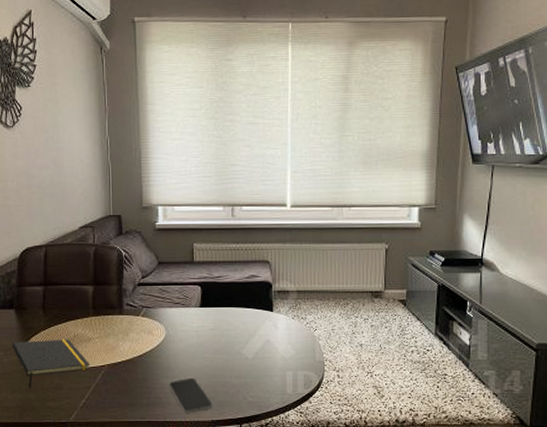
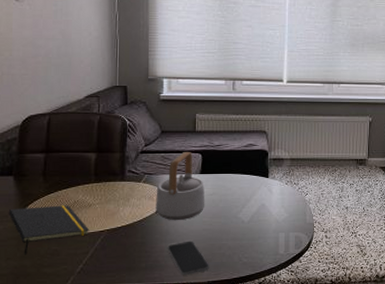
teapot: none [155,284,207,357] -> present [156,152,206,221]

